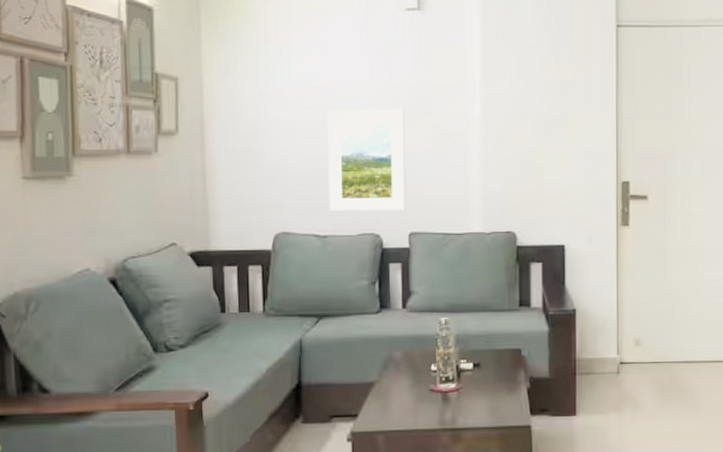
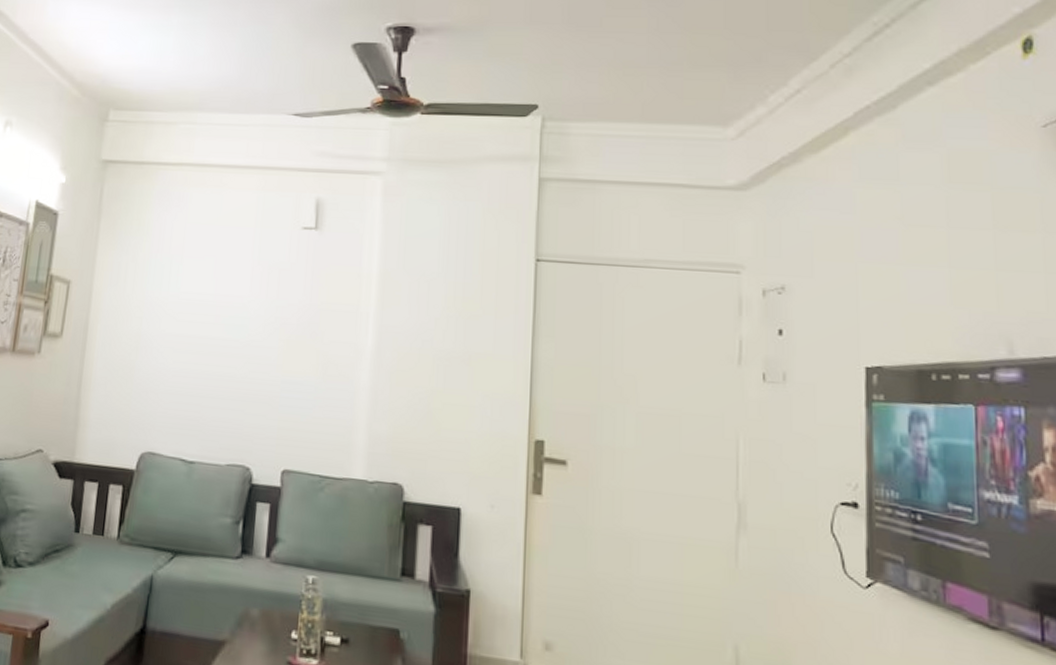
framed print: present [327,108,406,212] -> none [200,325,290,444]

